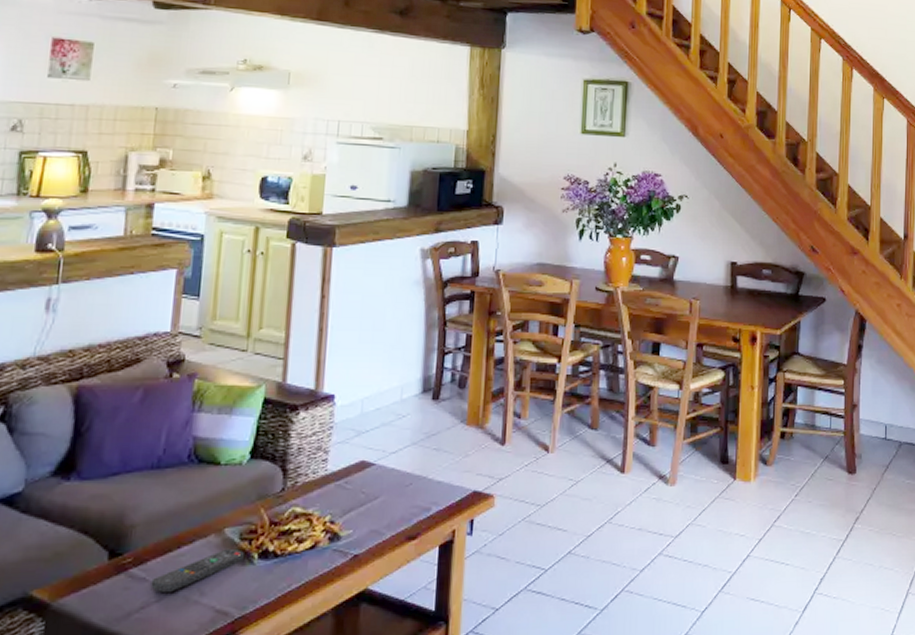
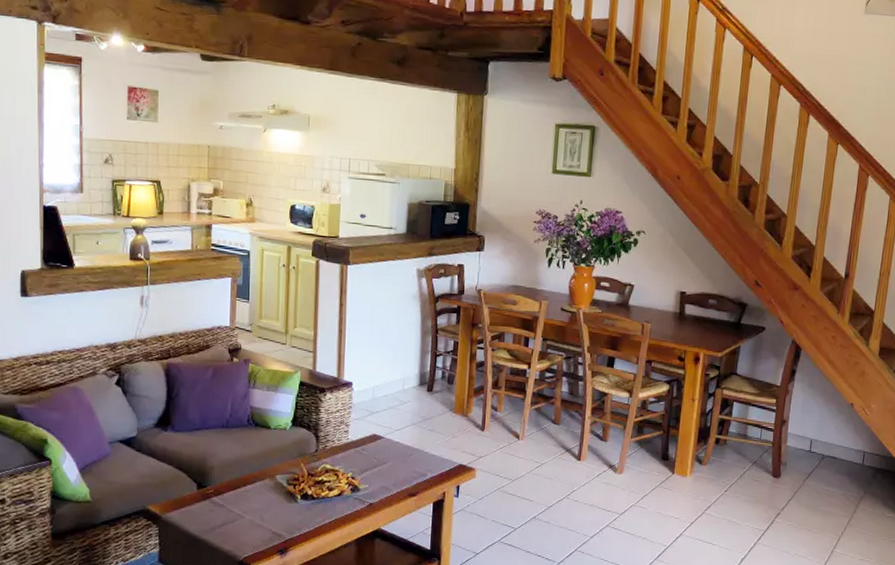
remote control: present [150,548,245,592] -> none [227,489,292,516]

